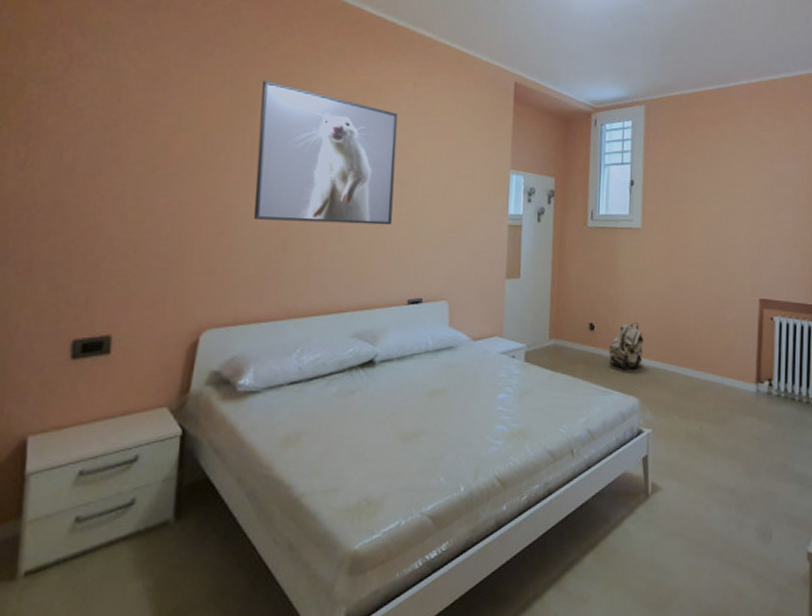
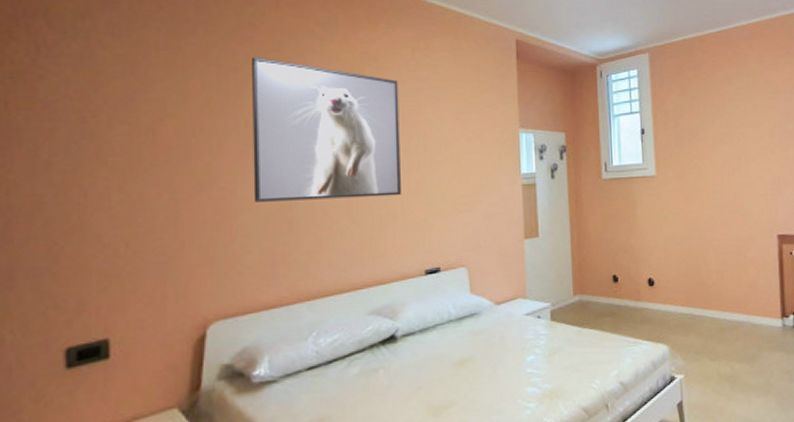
backpack: present [608,322,644,369] -> none [634,270,669,318]

